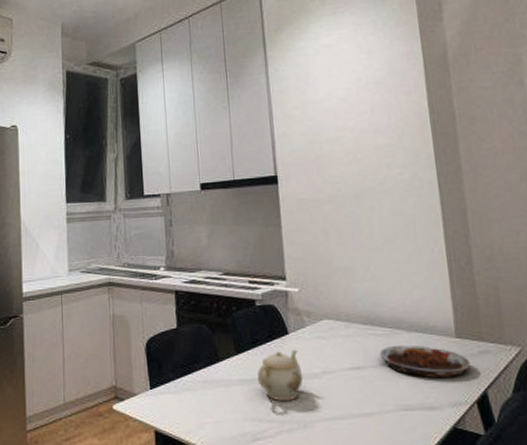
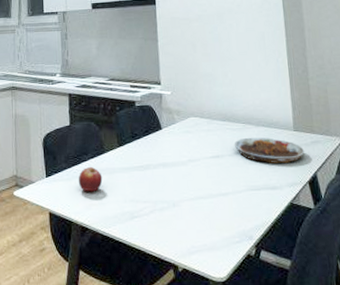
fruit: none [188,377,218,408] -> present [78,166,103,192]
teapot: present [257,349,304,402] -> none [136,142,173,186]

